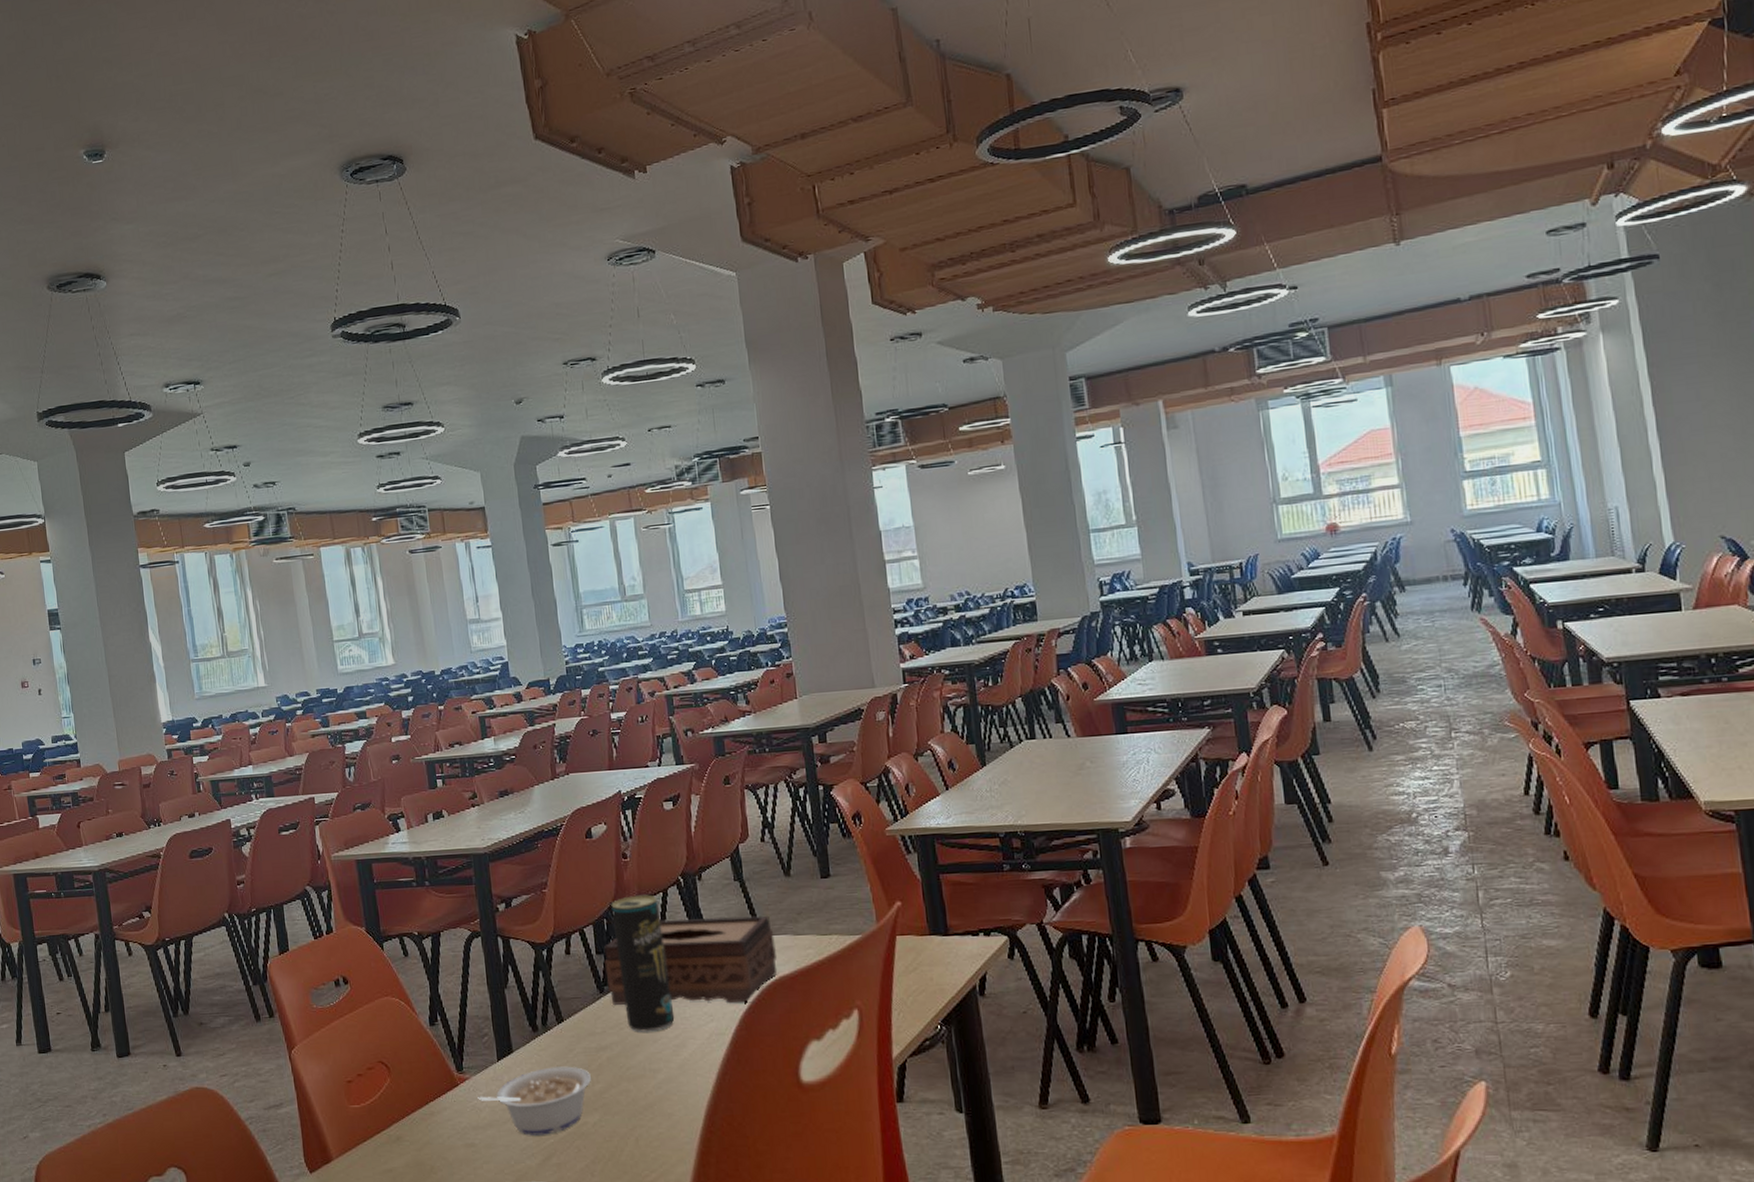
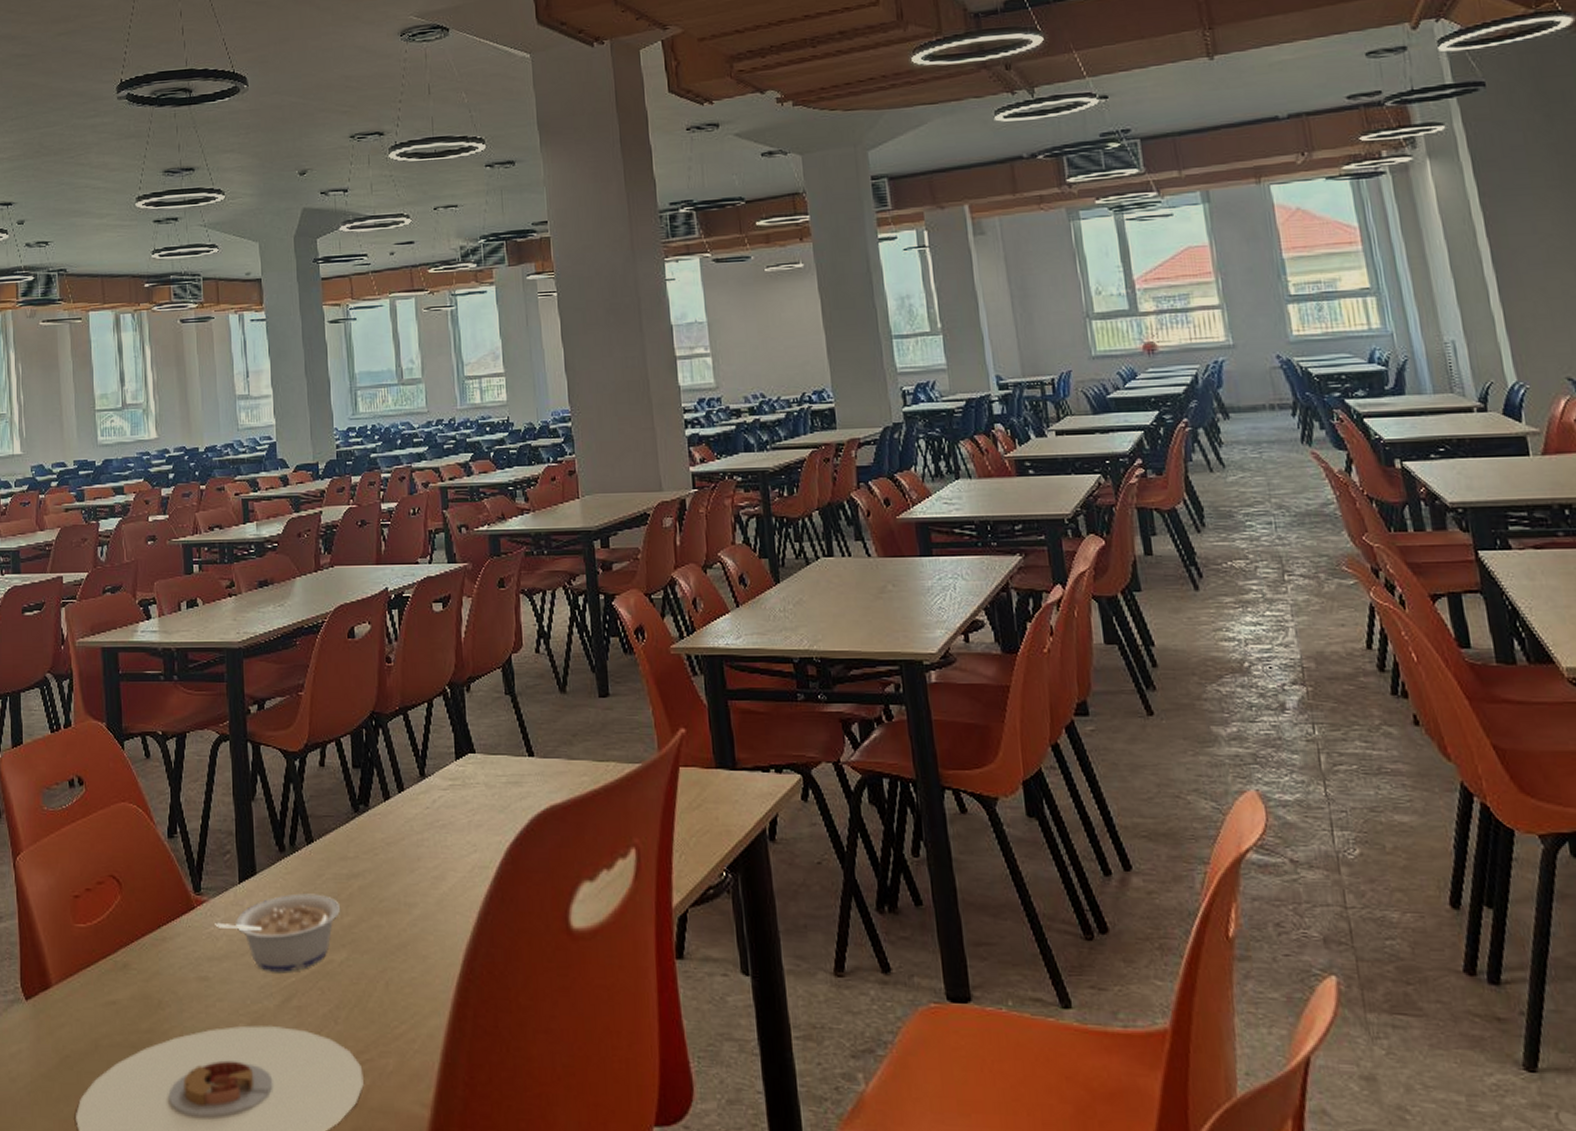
tissue box: present [604,915,778,1005] -> none [361,733,549,833]
beverage can: present [611,895,675,1032] -> none [371,704,435,860]

